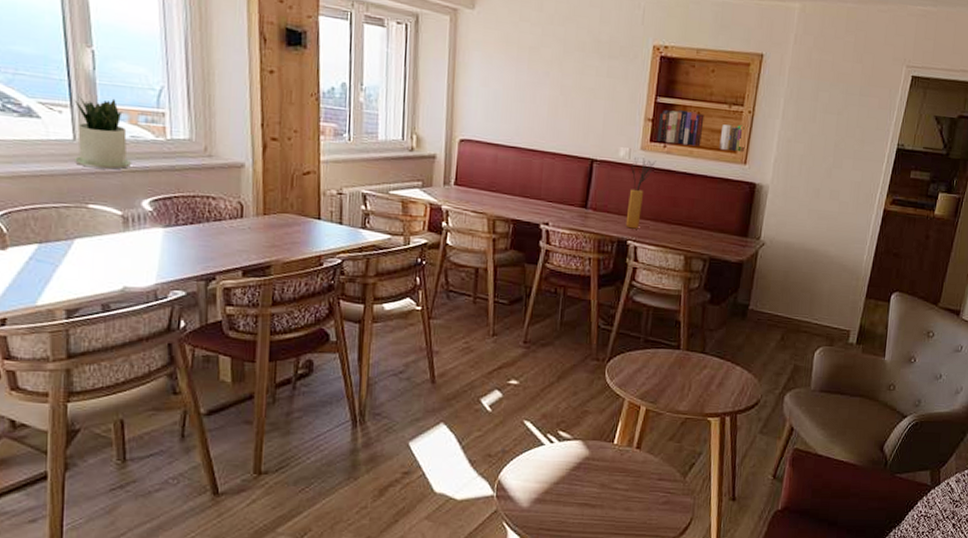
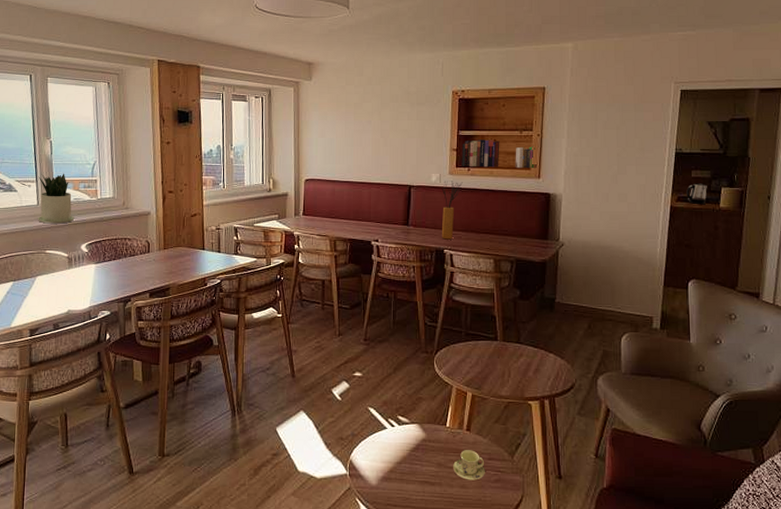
cup and saucer: none [618,469,654,502] -> present [453,450,485,480]
kettle: none [902,185,925,210] -> present [686,183,707,204]

